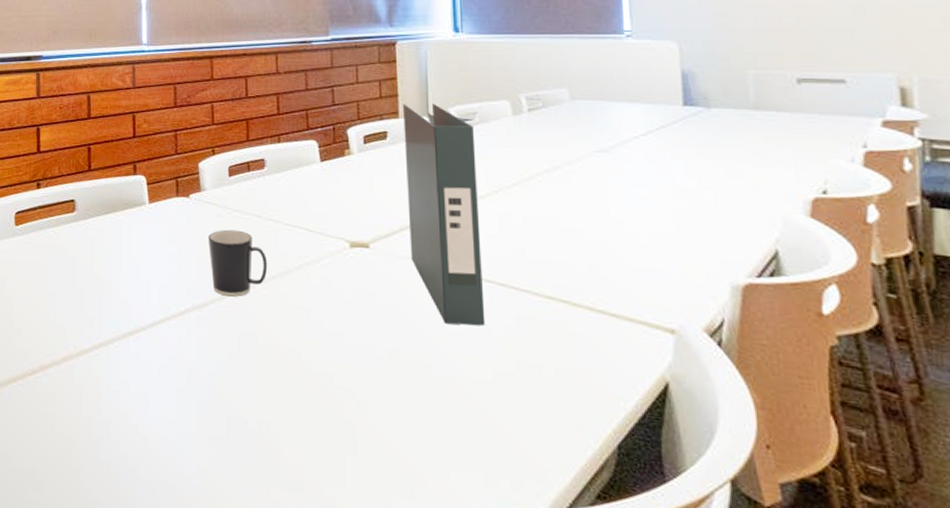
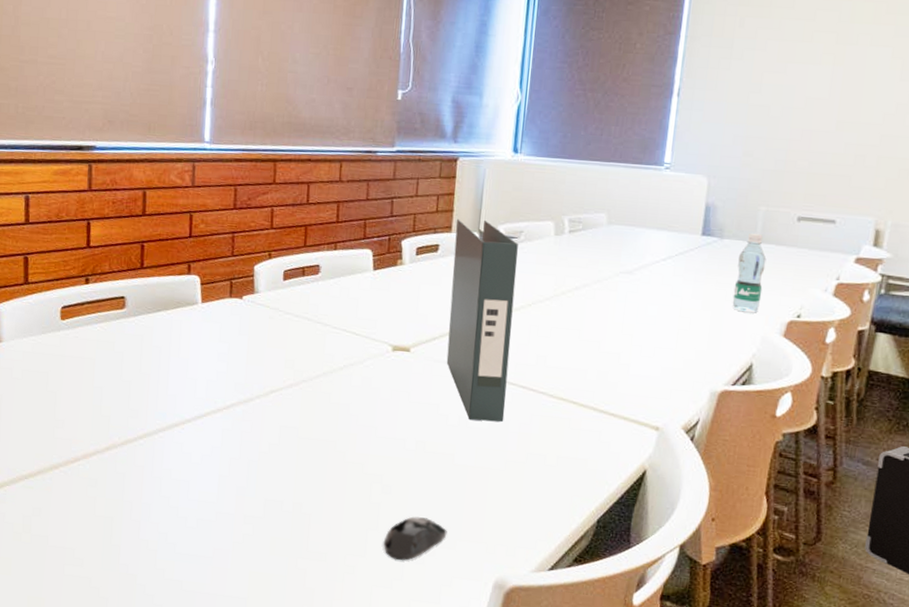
mug: present [207,229,268,297] -> none [257,330,314,393]
computer mouse: none [364,438,437,493] -> present [383,516,447,560]
bottle: none [734,101,772,191] -> present [732,234,767,313]

